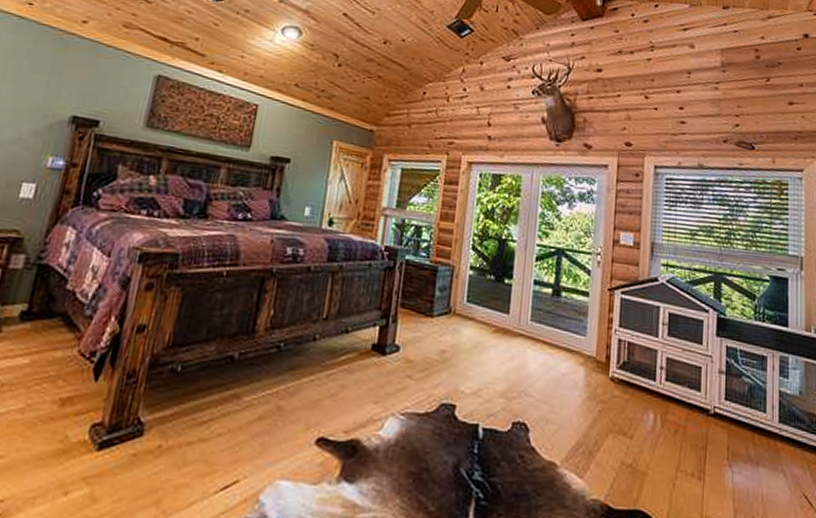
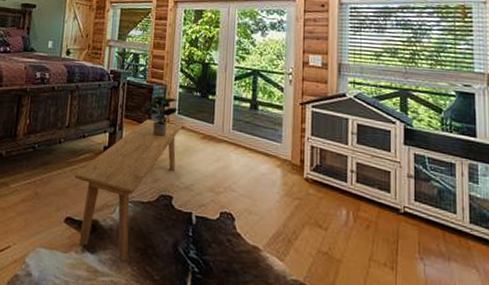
bench: none [331,308,472,491] -> present [74,119,183,261]
potted plant: none [423,279,468,330] -> present [142,95,178,136]

